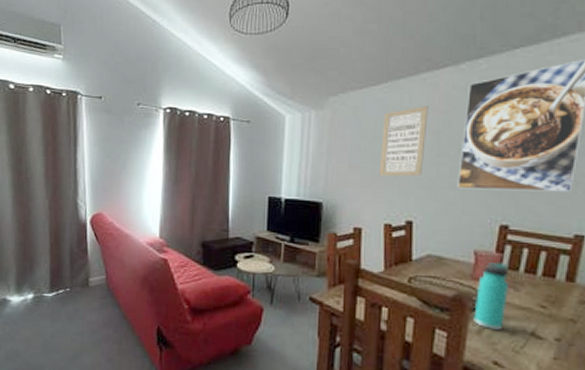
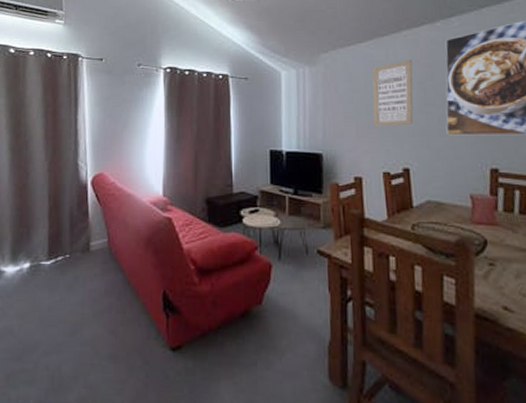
thermos bottle: present [473,261,510,331] -> none [477,204,509,275]

